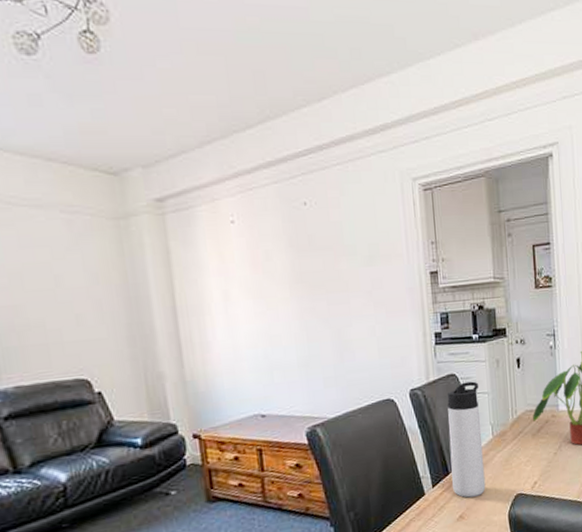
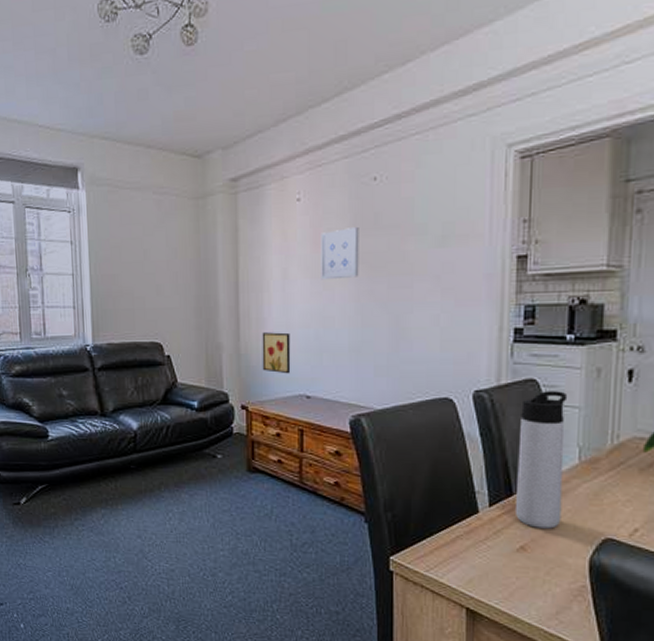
wall art: none [207,354,243,396] -> present [262,332,291,374]
wall art: none [258,248,300,300] -> present [321,226,359,280]

